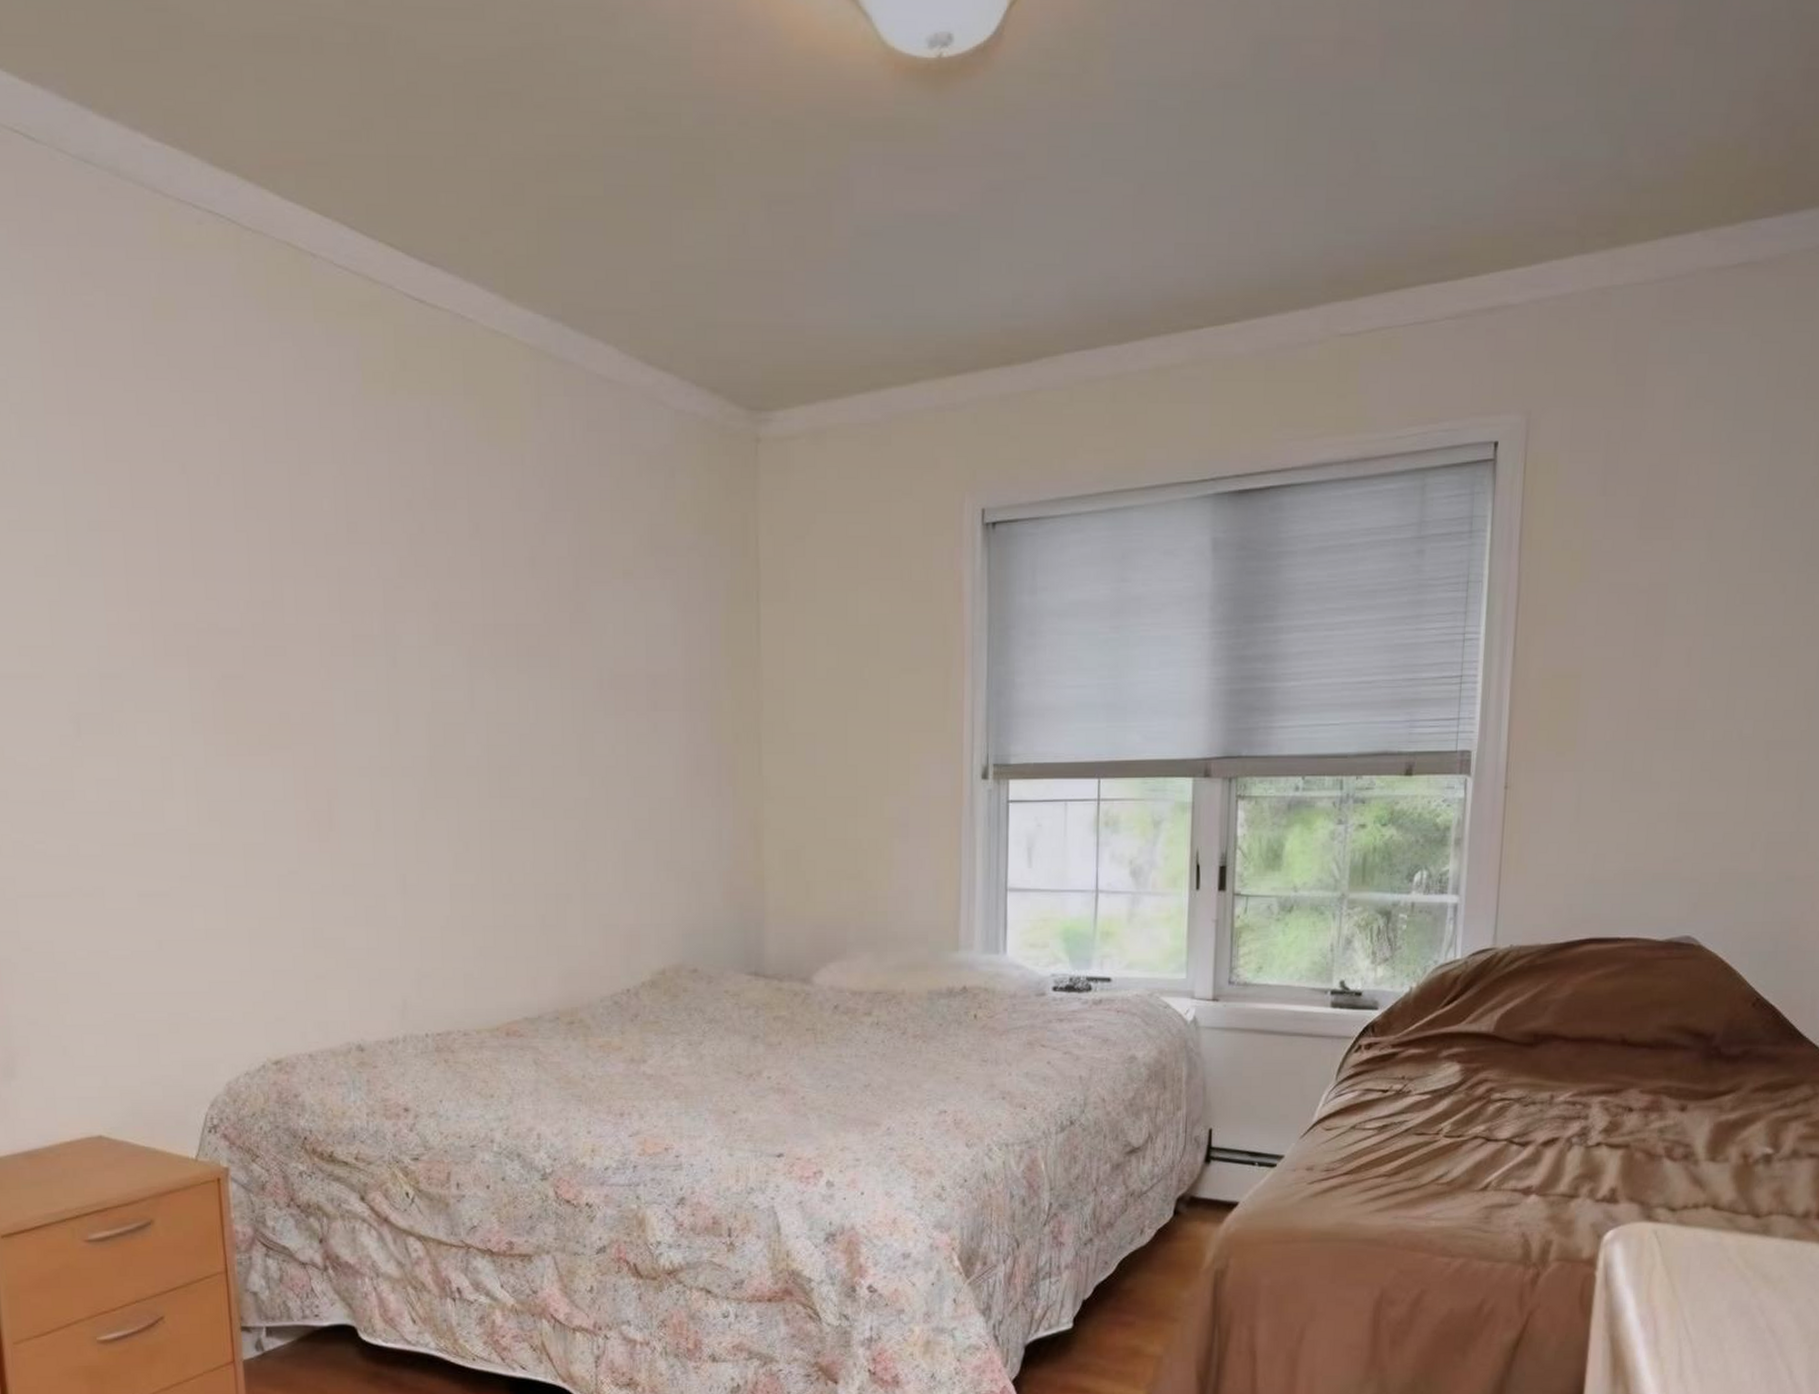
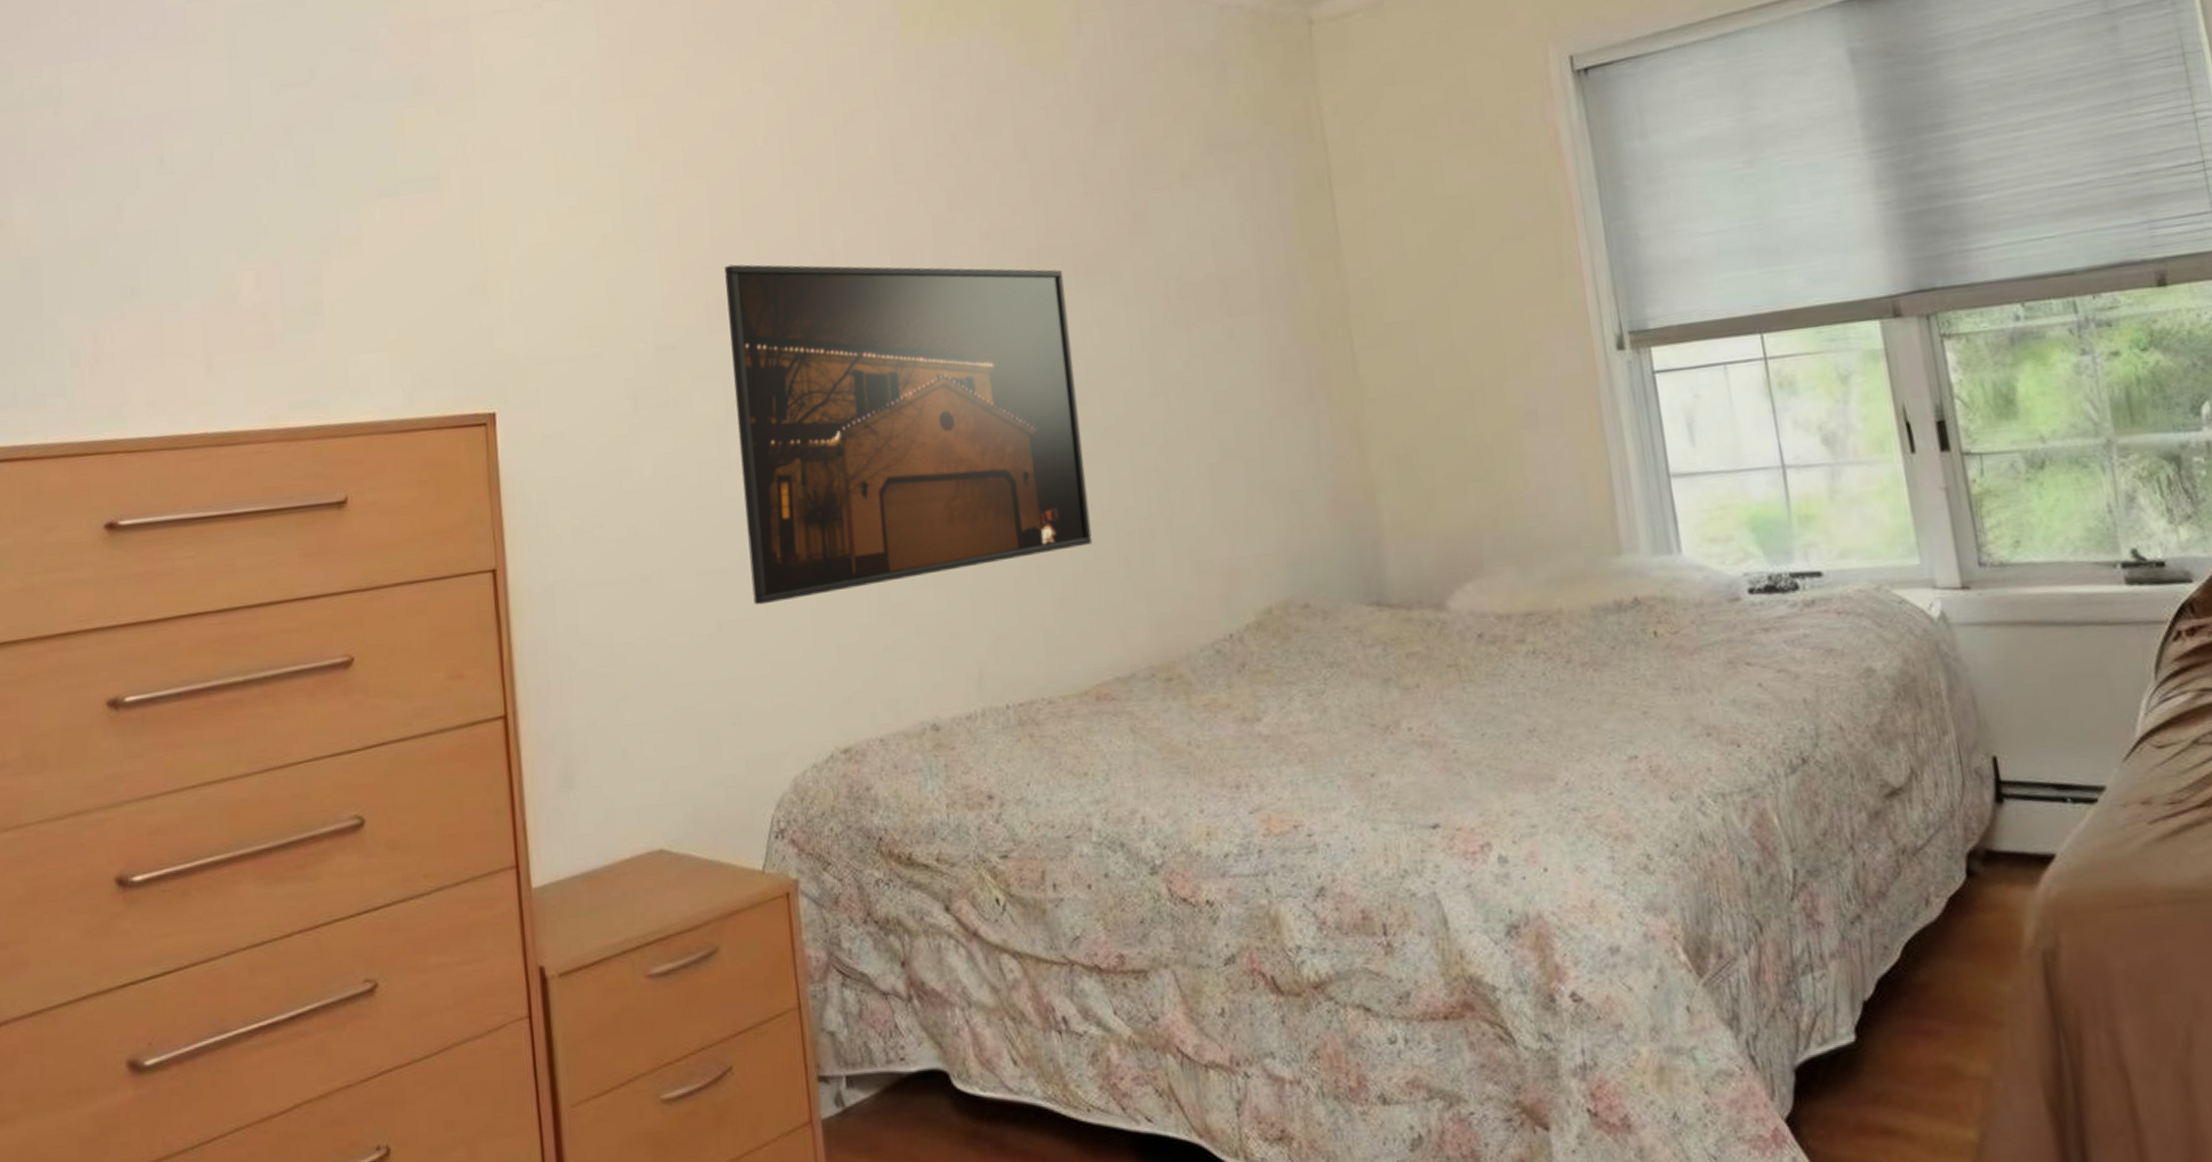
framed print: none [172,602,513,929] -> present [724,264,1092,605]

